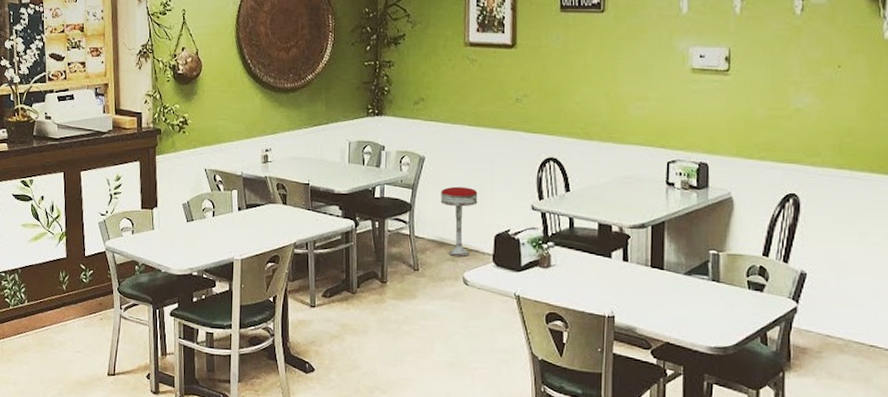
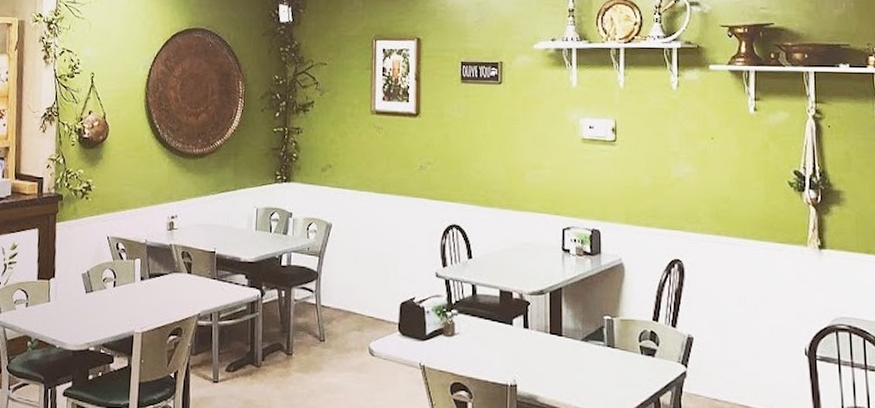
bar stool: present [440,186,478,257] -> none [347,254,384,326]

